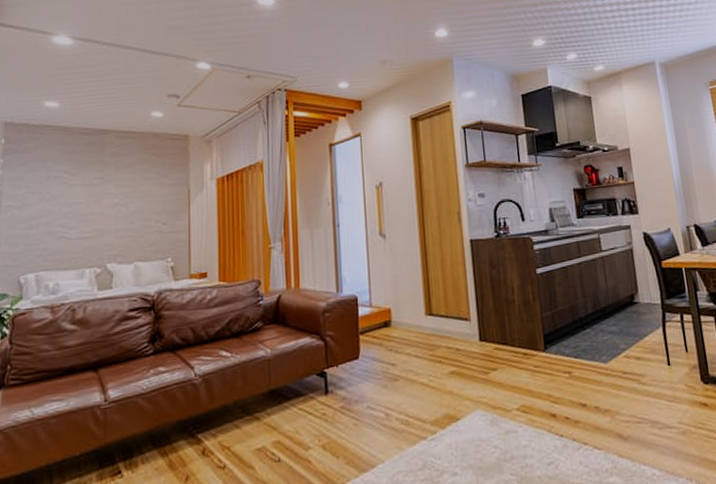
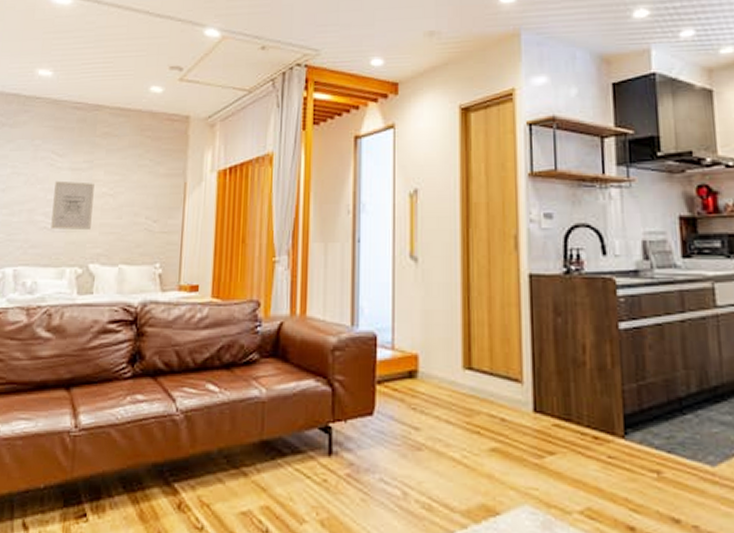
wall art: none [68,195,107,238] -> present [51,180,95,230]

